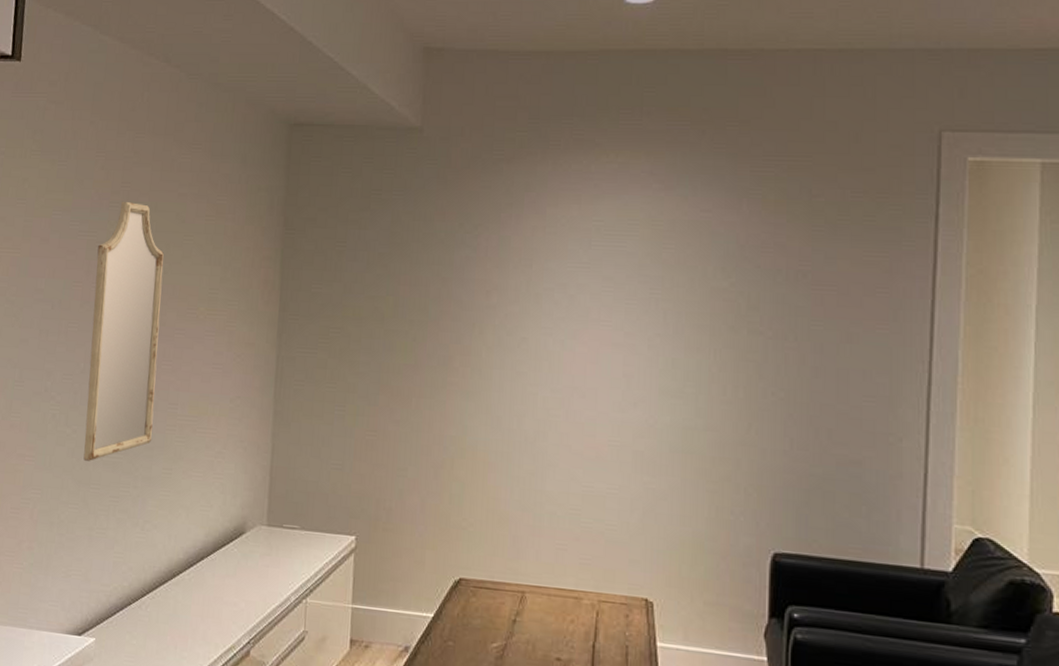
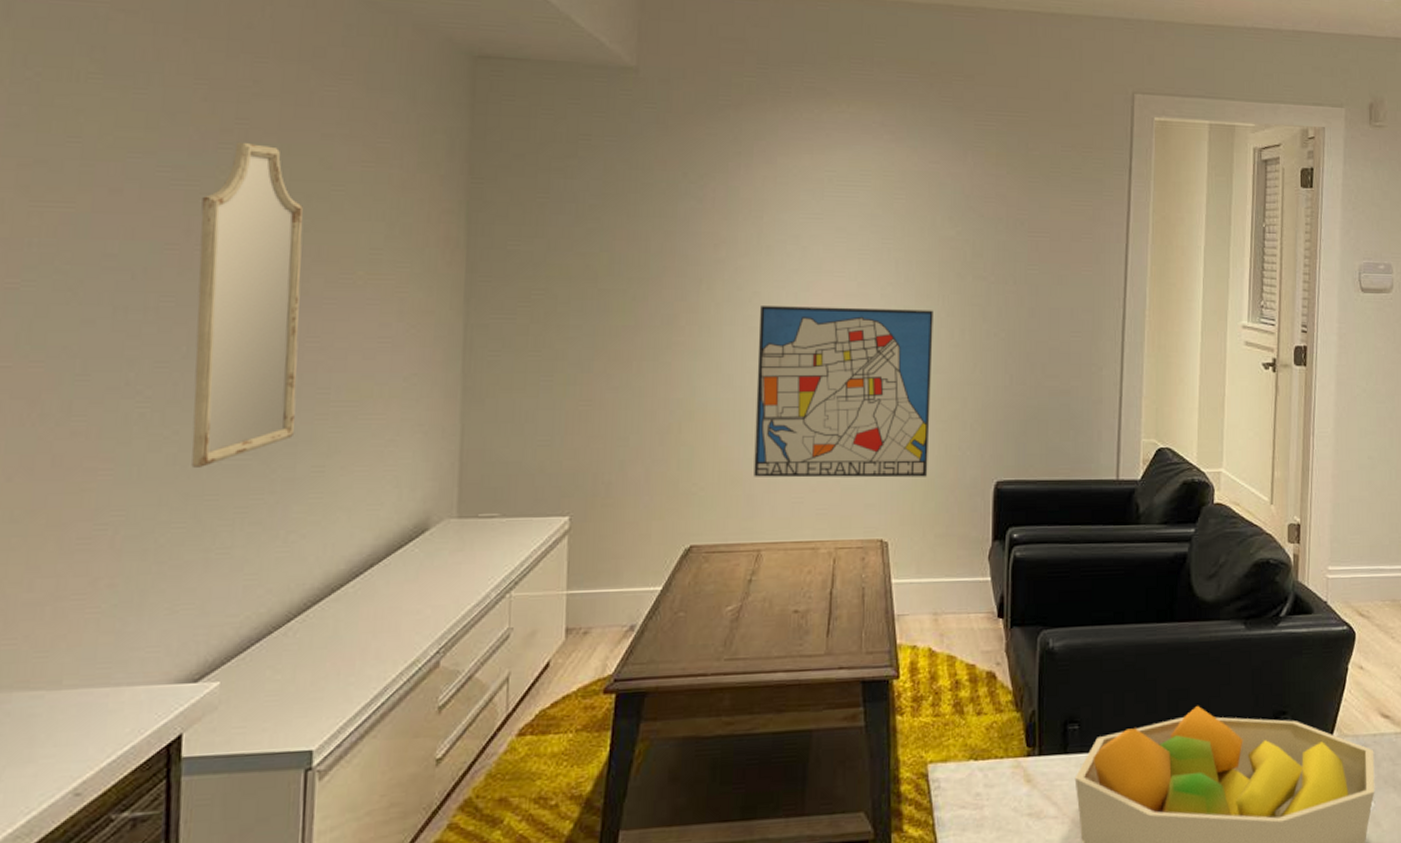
wall art: none [519,352,704,539] -> present [754,306,933,478]

